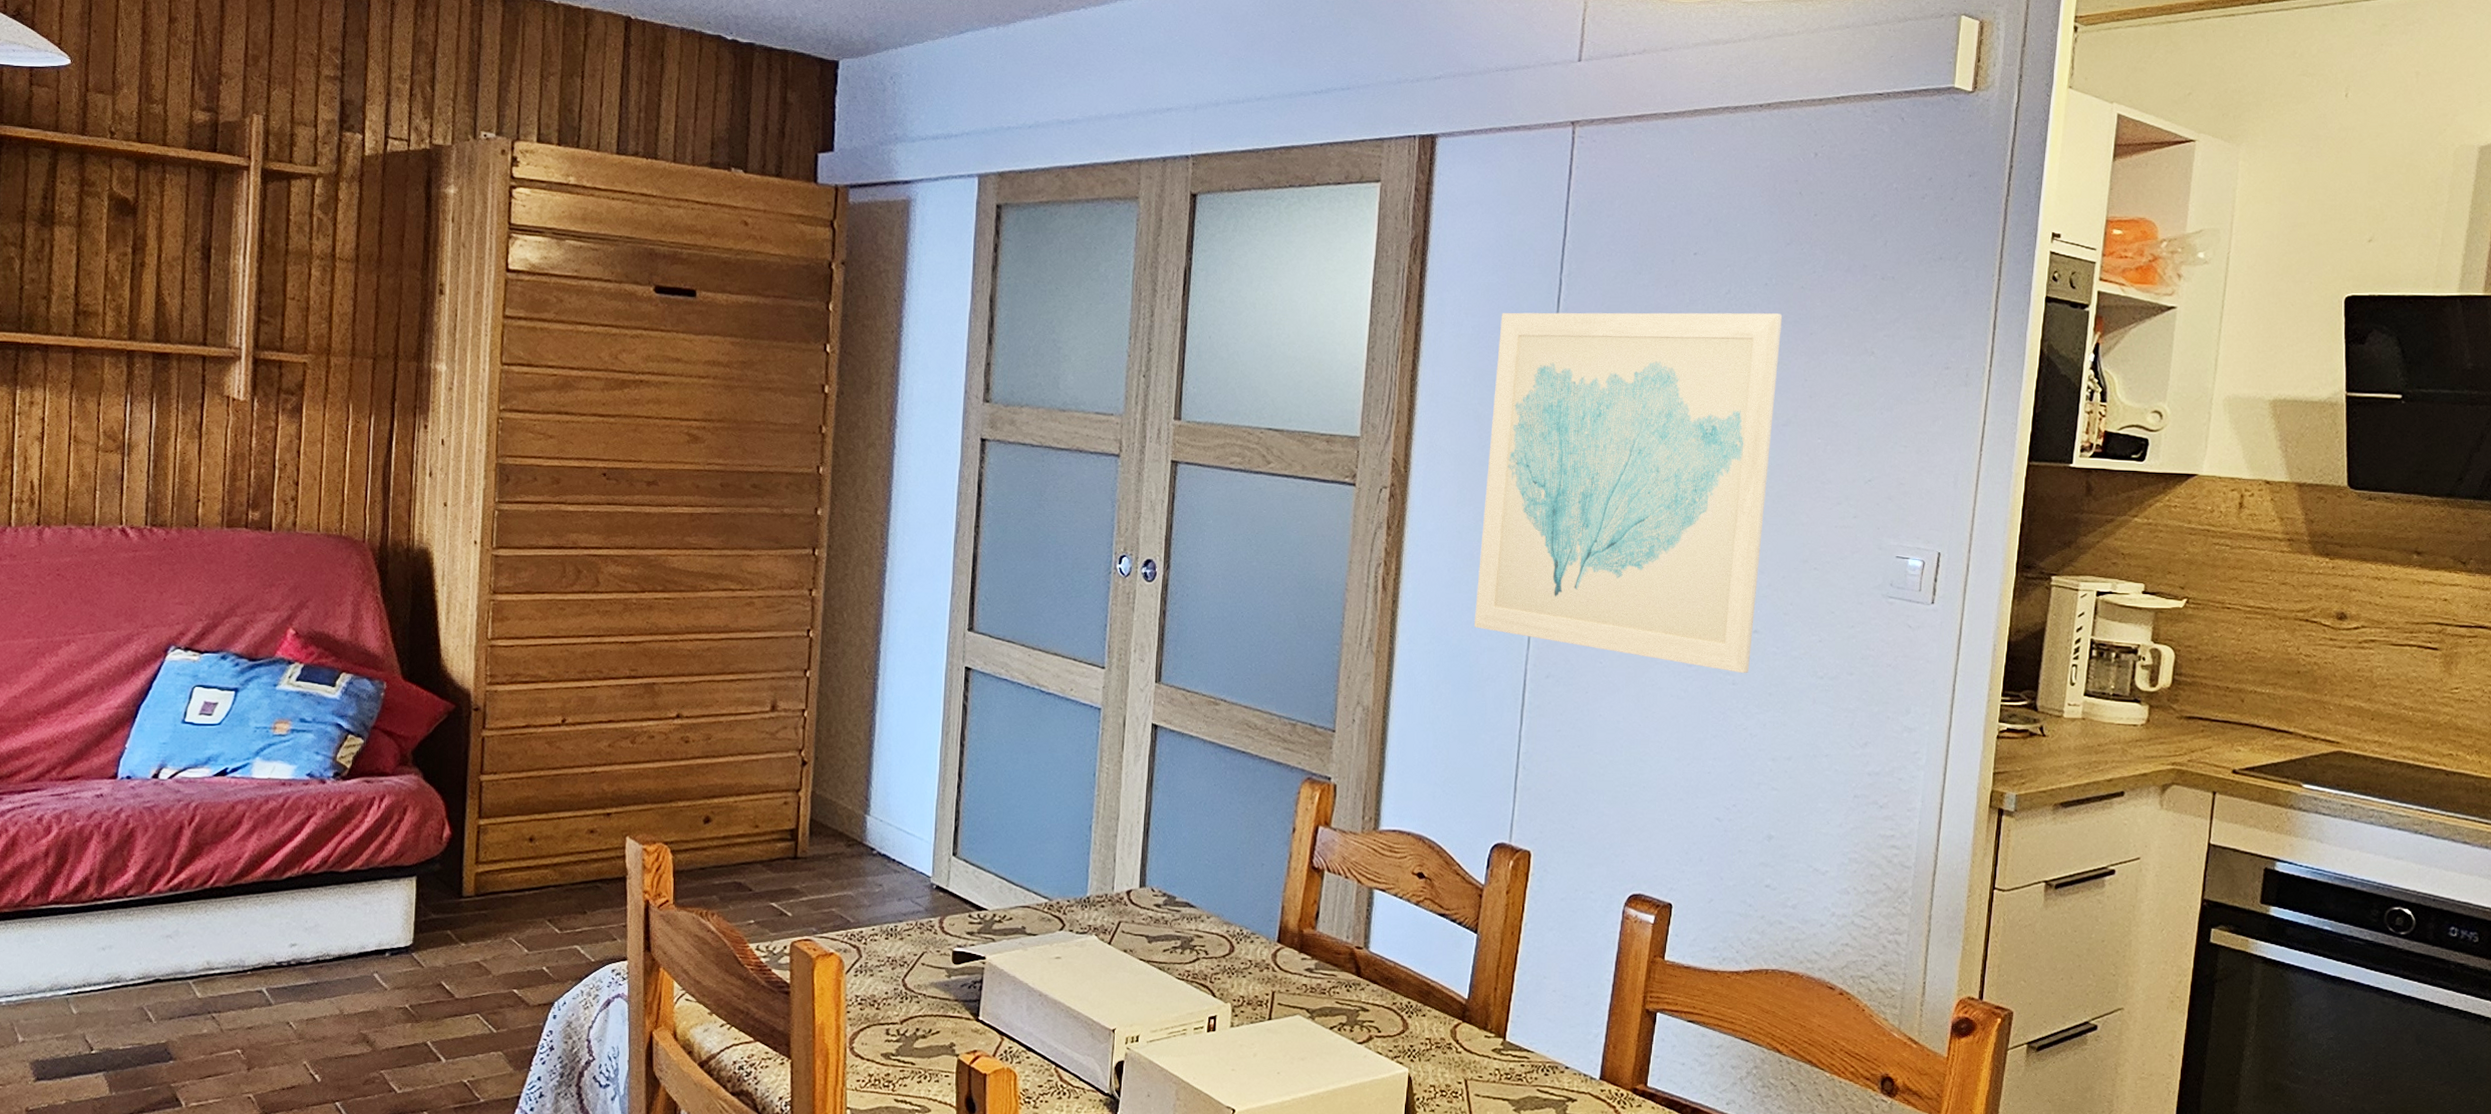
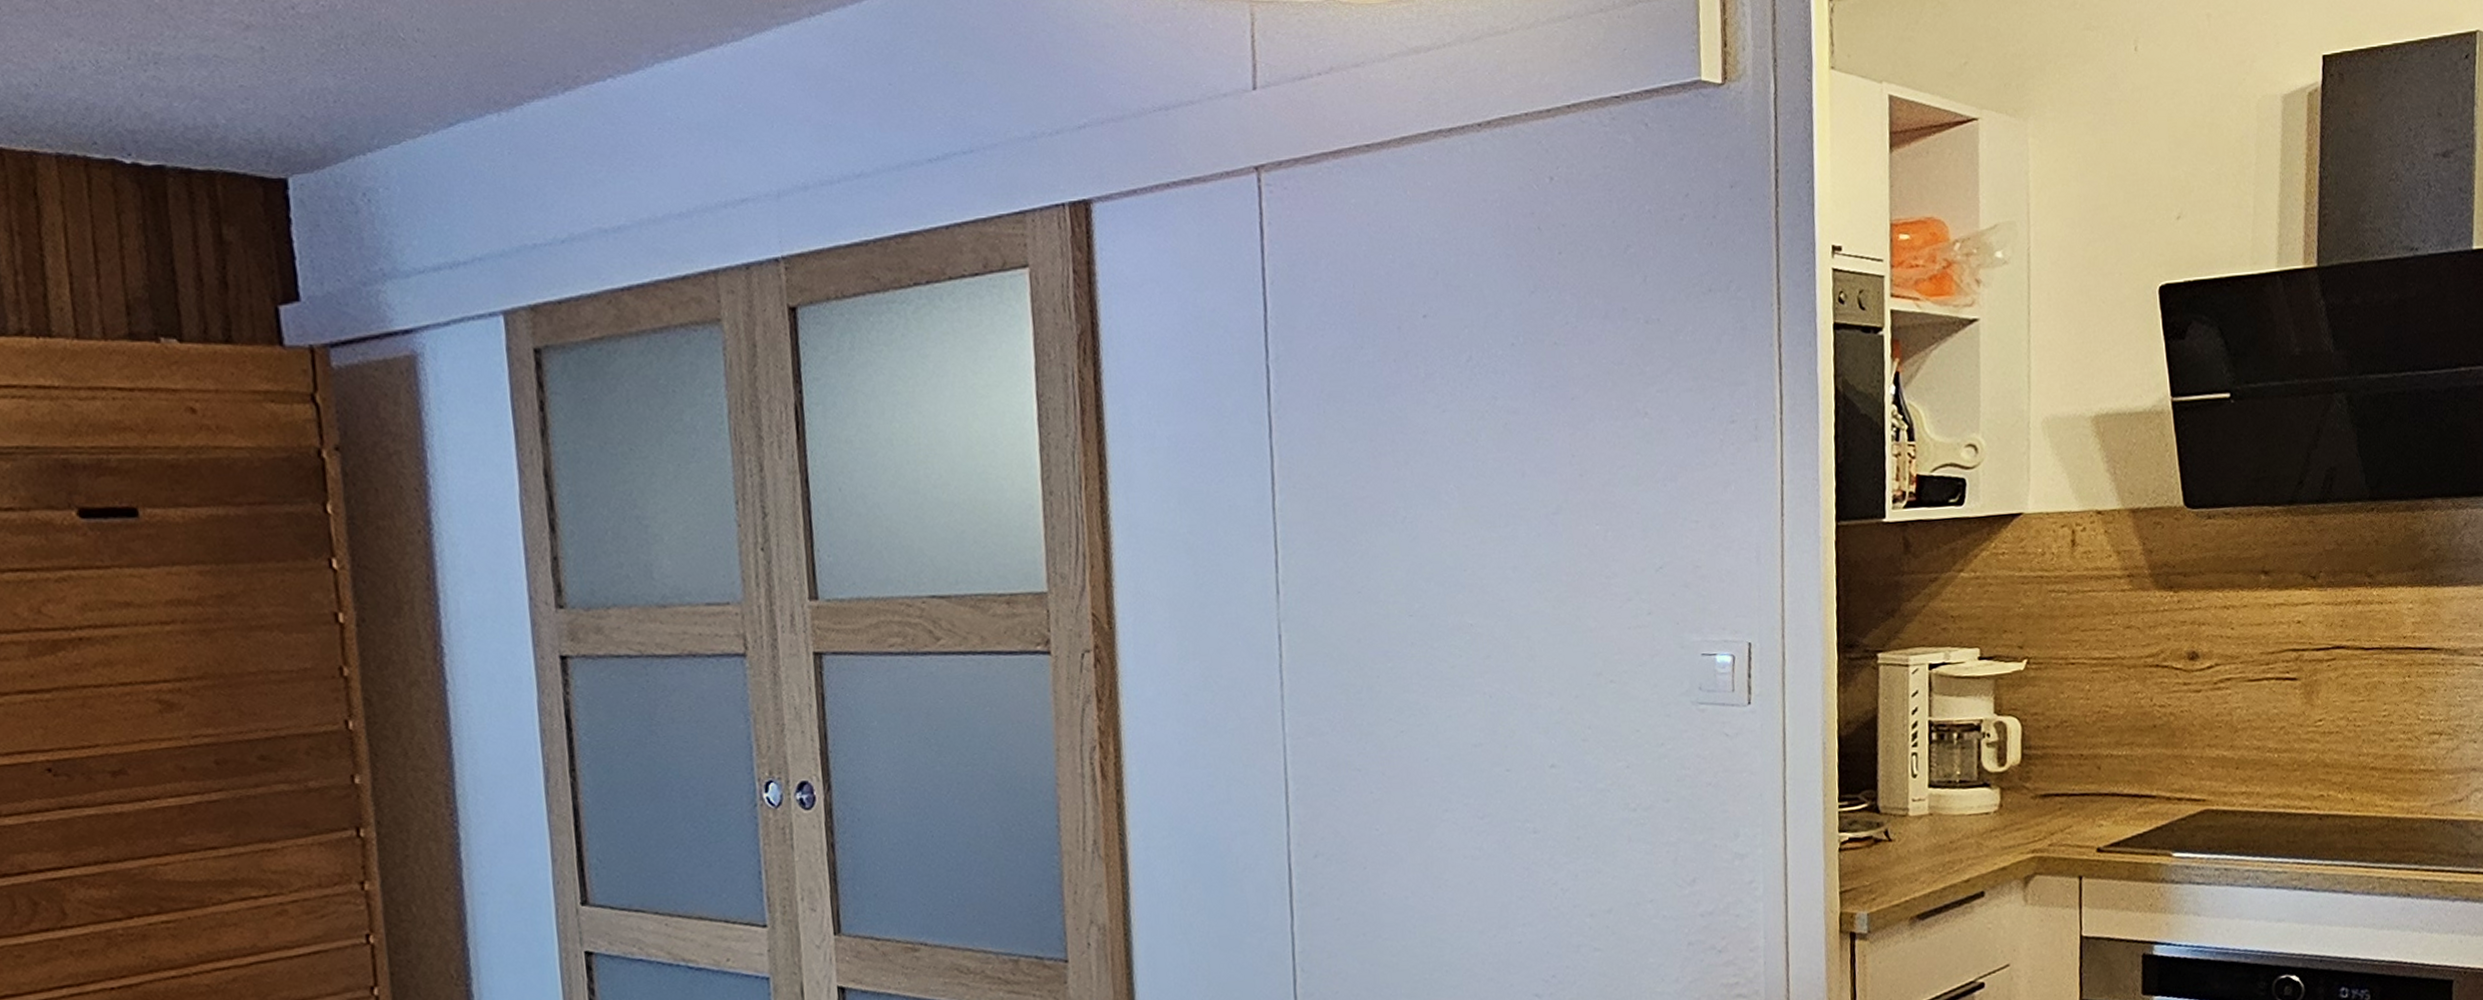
wall art: present [1474,312,1783,674] -> none [1201,378,1551,819]

